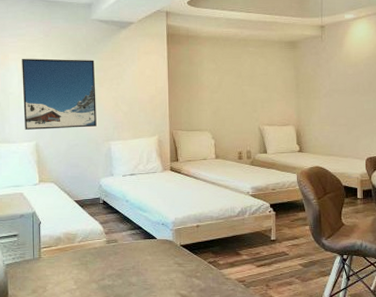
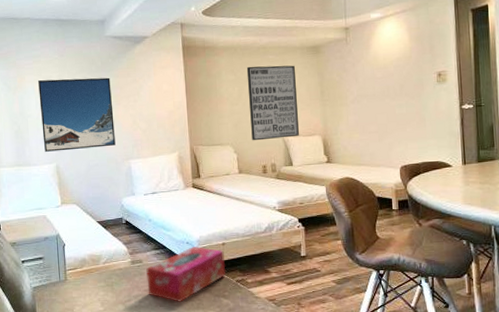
tissue box: none [121,227,199,282] -> present [146,246,226,302]
wall art: none [227,57,274,128] -> present [246,65,299,141]

